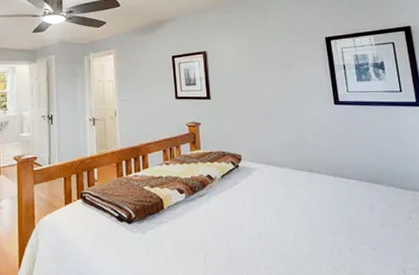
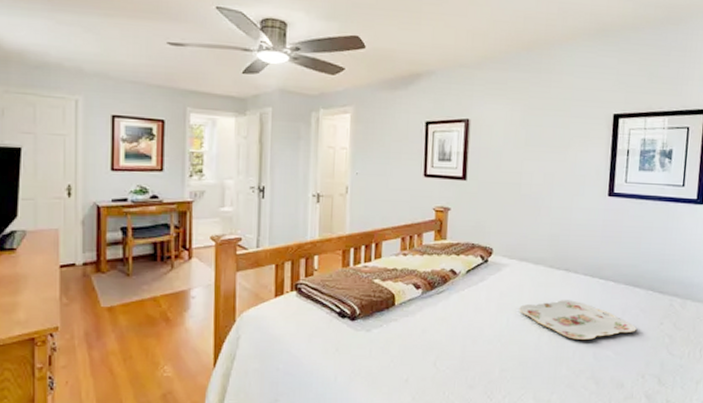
serving tray: none [273,198,387,236] -> present [519,300,637,340]

